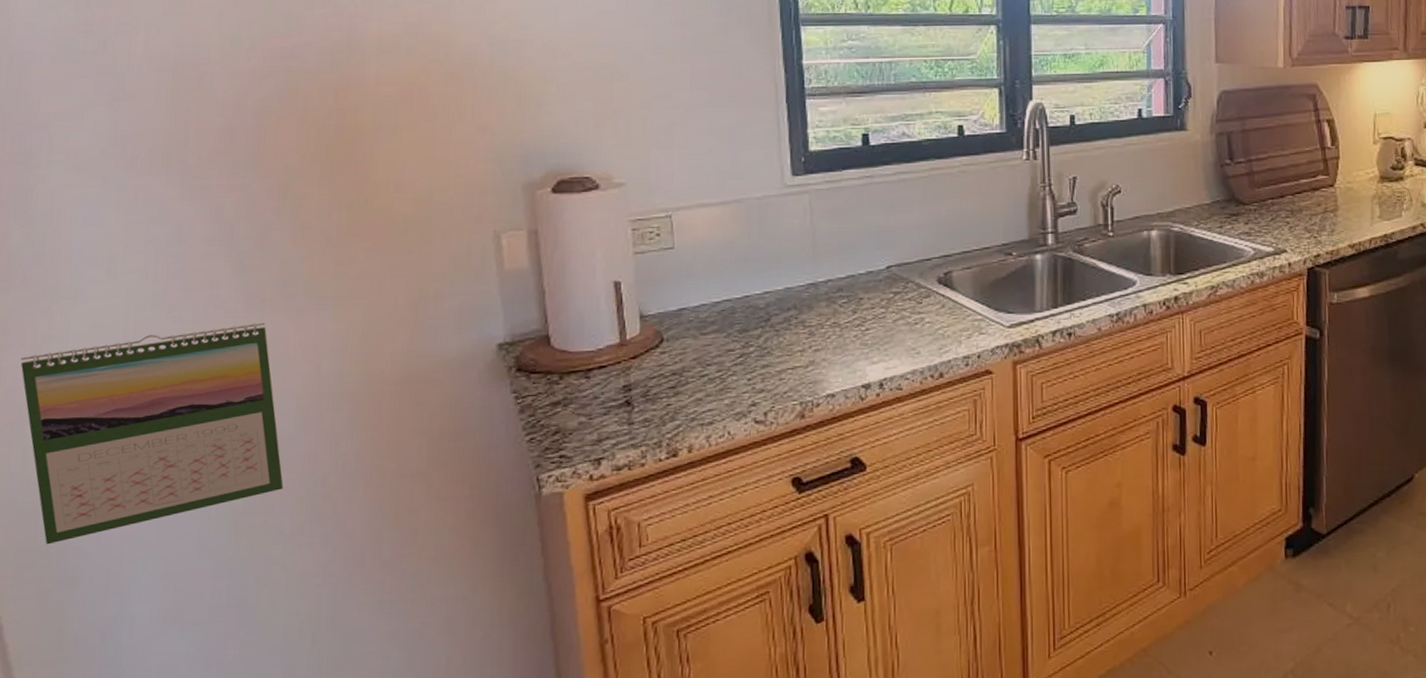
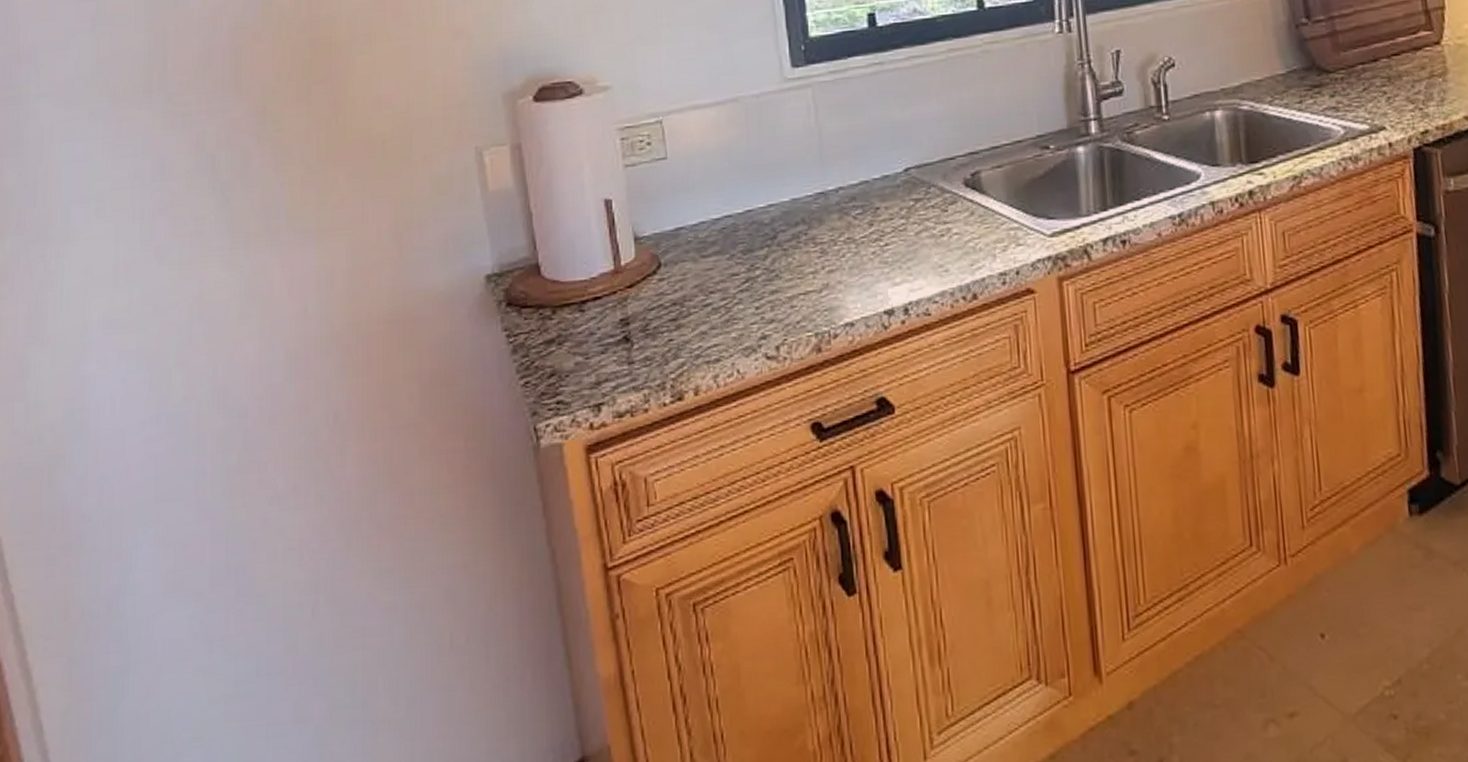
calendar: present [20,322,284,545] -> none [19,259,276,508]

